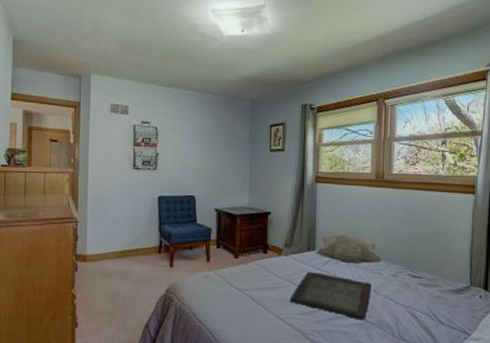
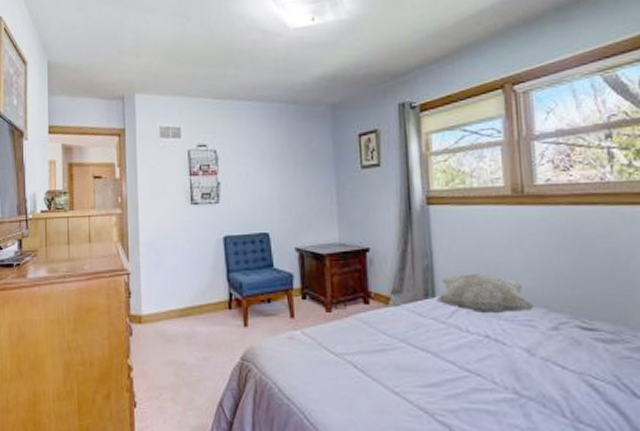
serving tray: present [289,271,372,320] -> none [406,326,523,394]

